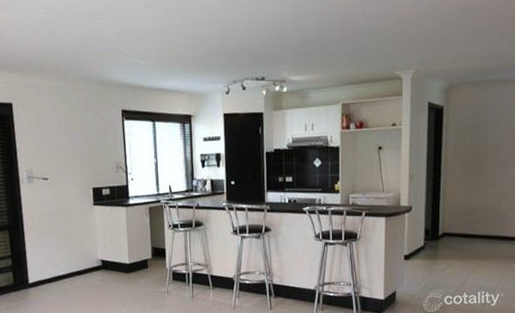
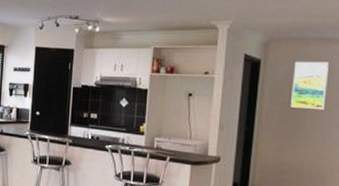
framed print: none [473,103,505,151] -> present [291,61,329,110]

